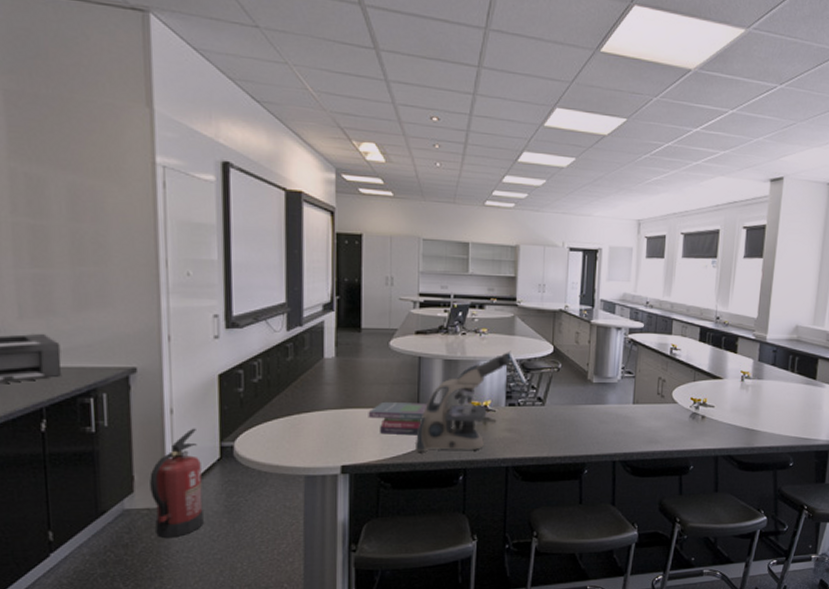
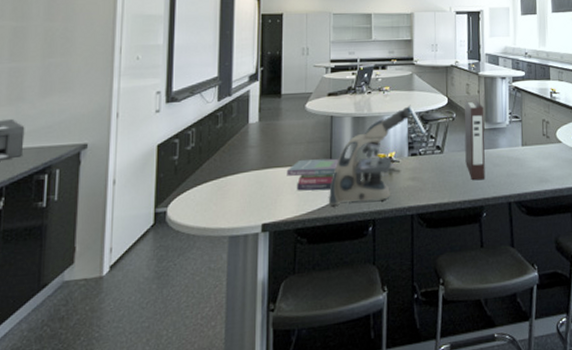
fire extinguisher: present [150,428,204,539] -> none [89,196,136,309]
binder: none [569,349,594,436] -> present [464,98,485,180]

